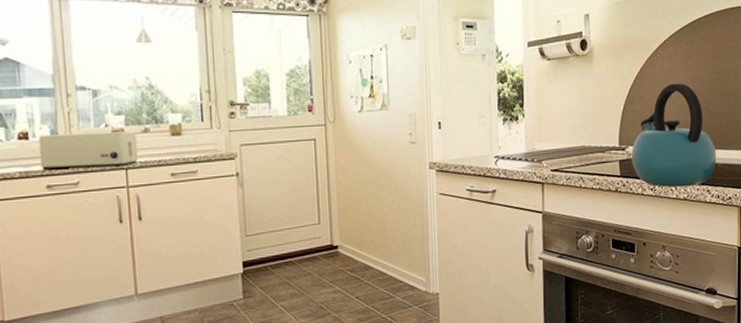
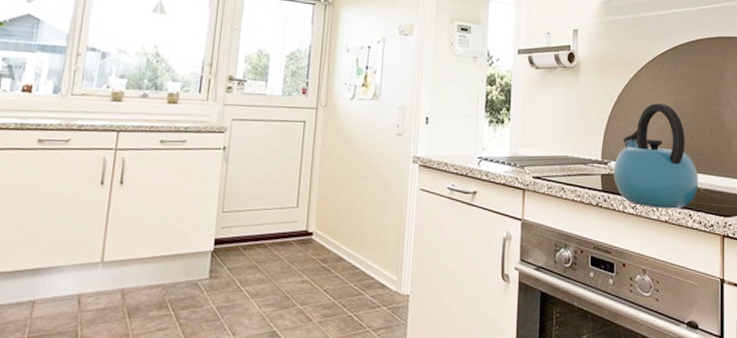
toaster: present [38,131,139,170] -> none [36,89,136,130]

